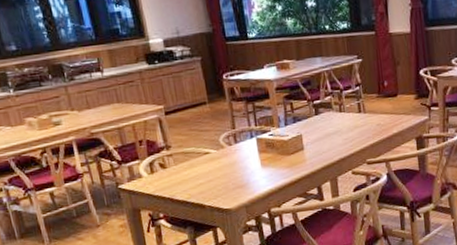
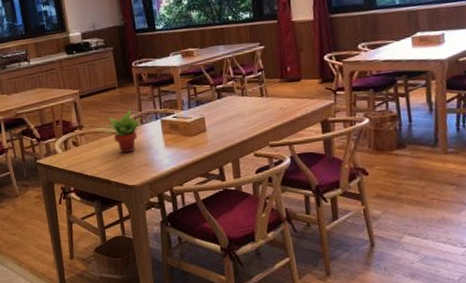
succulent plant: none [196,127,237,175] -> present [106,109,143,154]

